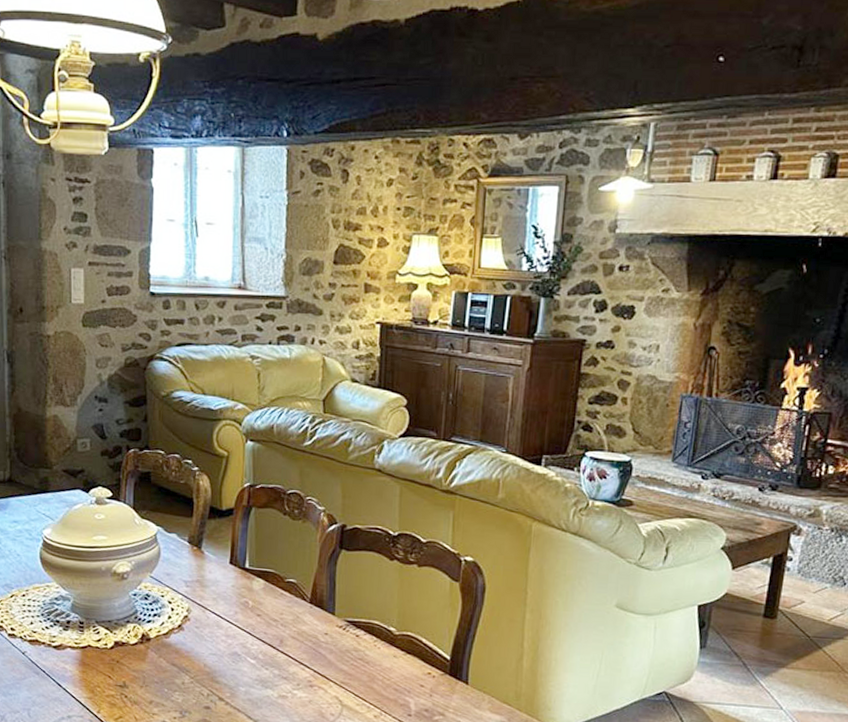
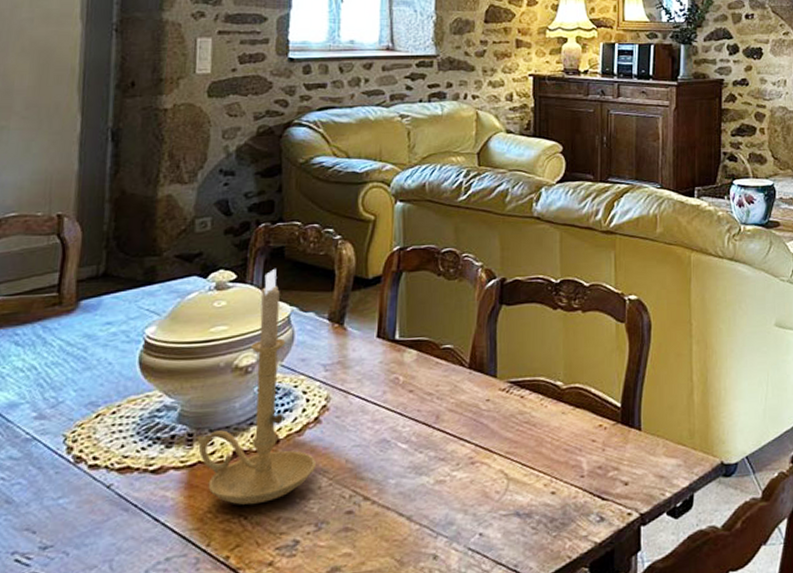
candle holder: none [87,490,181,688] -> present [197,268,317,506]

